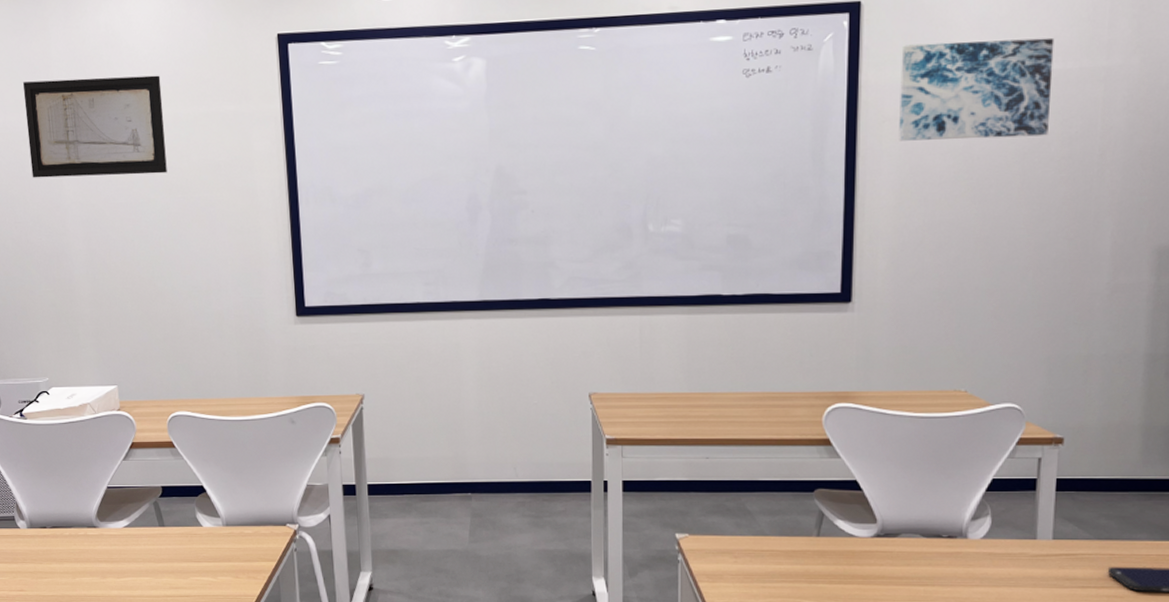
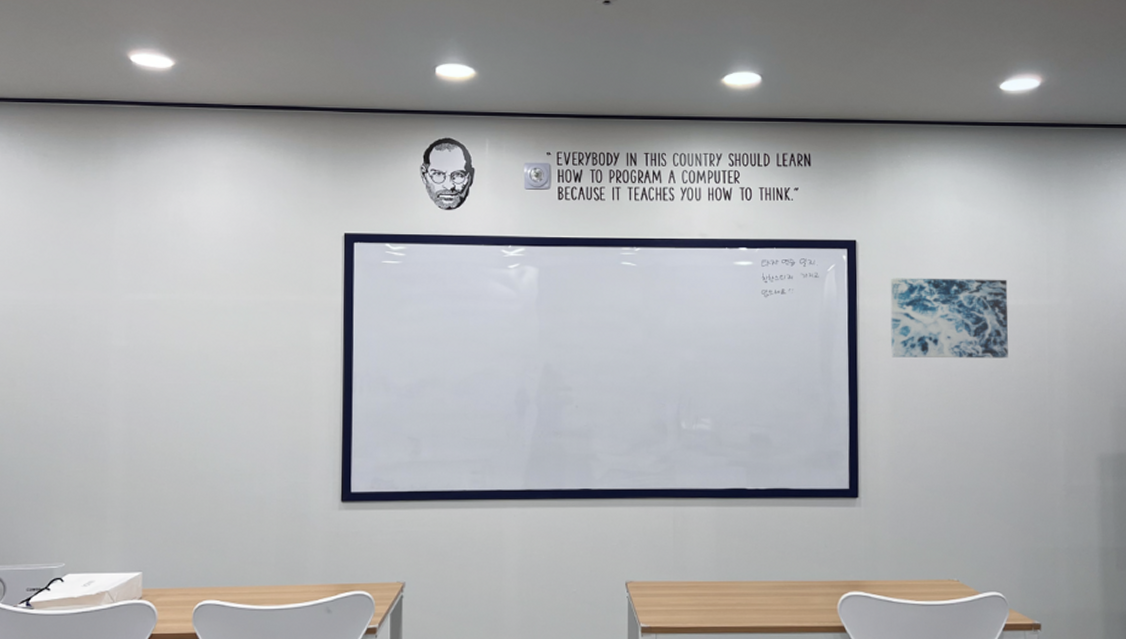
wall art: present [23,75,167,178] -> none [77,262,224,357]

